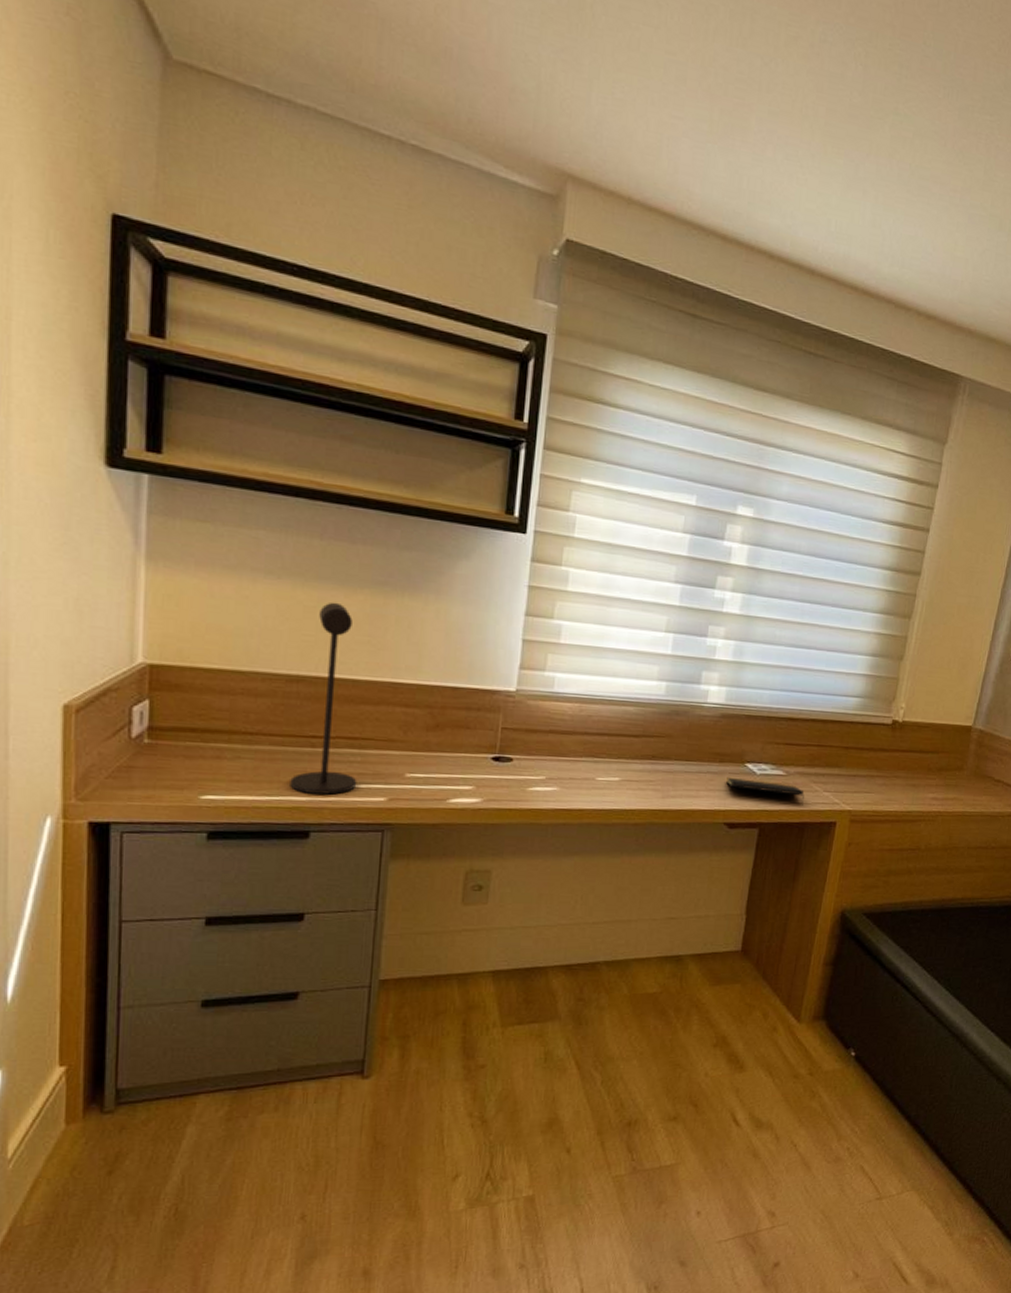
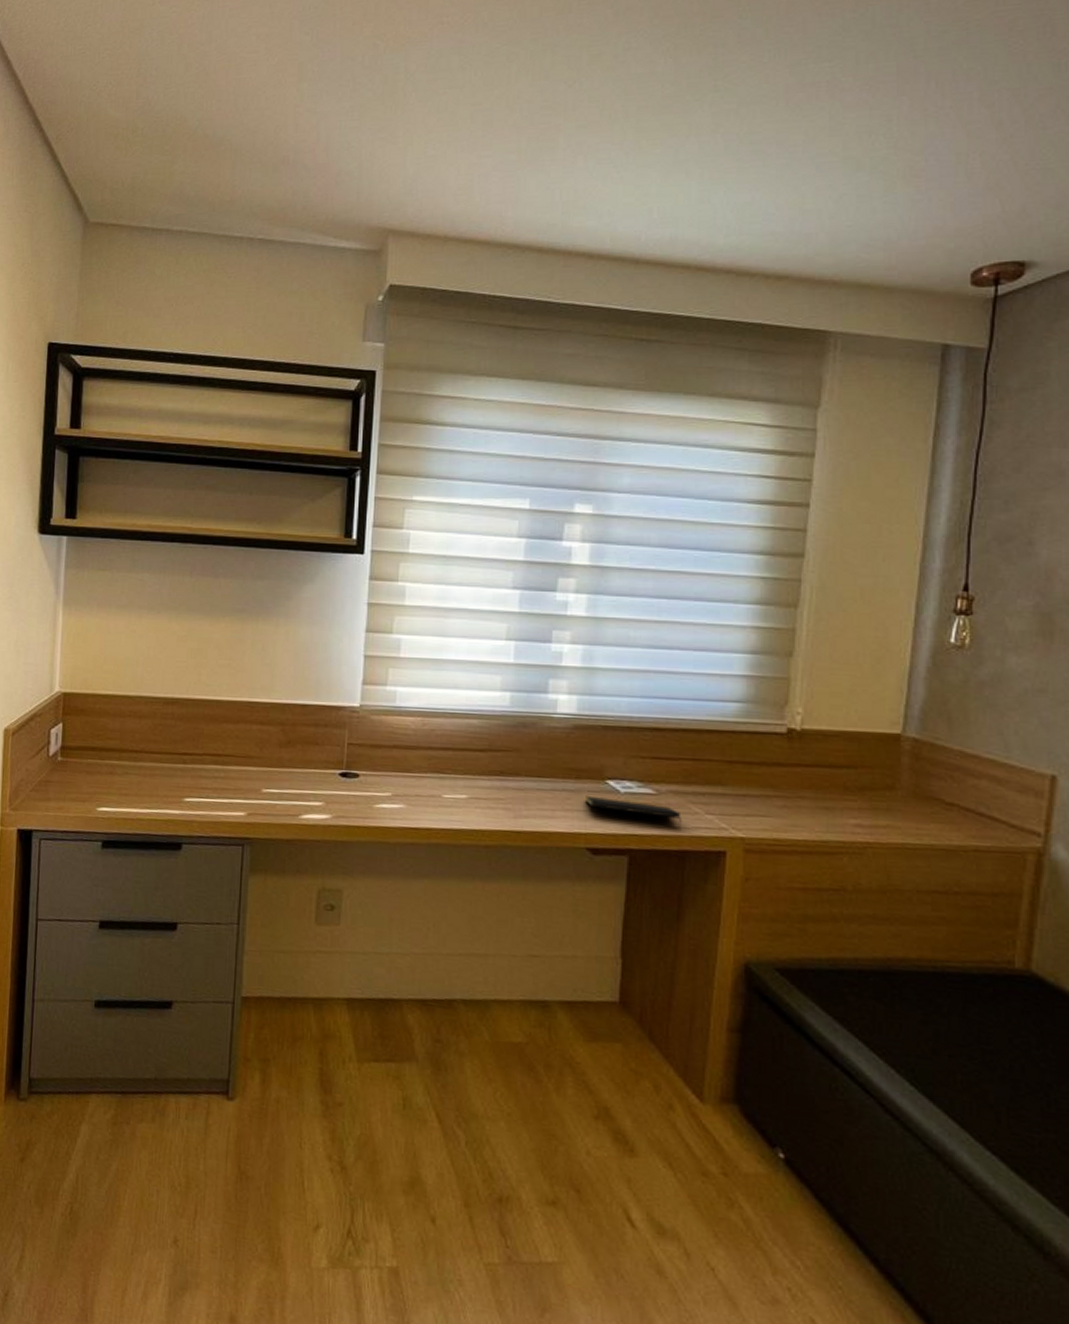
desk lamp: present [290,602,357,795] -> none [166,630,221,809]

